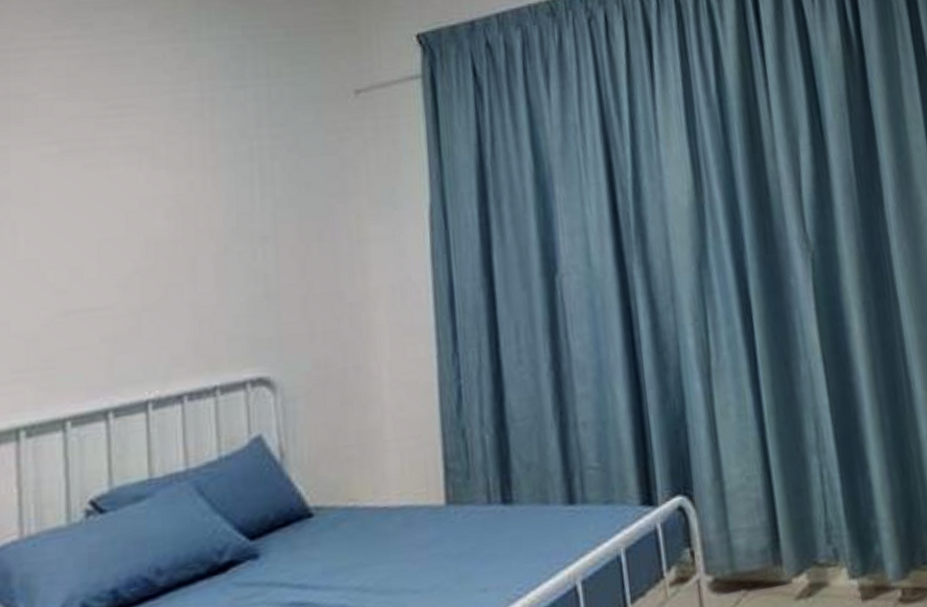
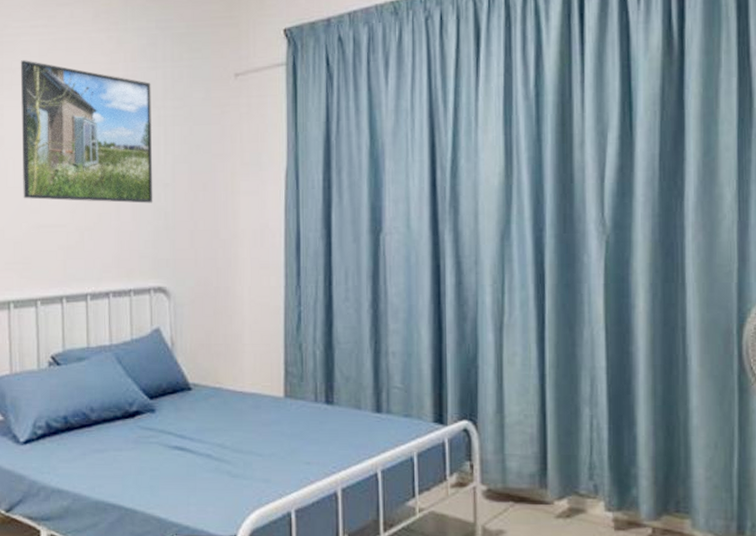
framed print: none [36,82,246,275] -> present [20,60,153,204]

